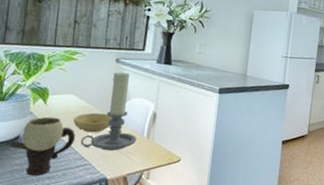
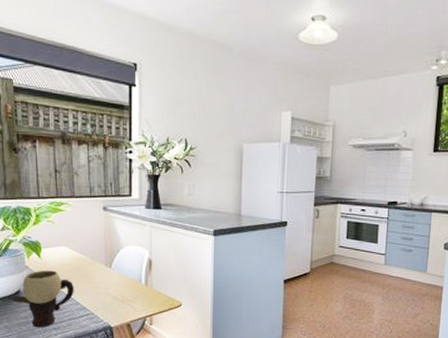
bowl: present [73,112,113,133] -> none [70,263,109,283]
candle holder: present [80,72,137,151] -> none [80,220,136,300]

